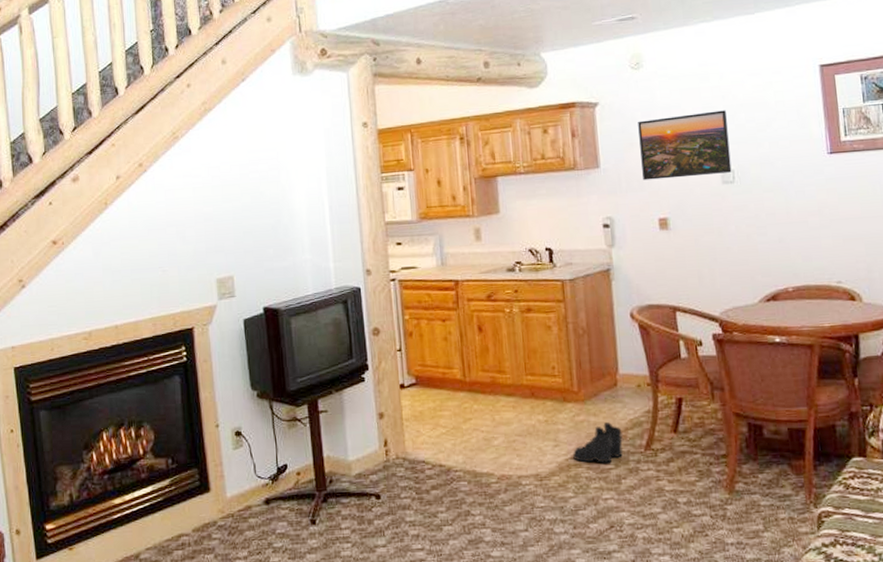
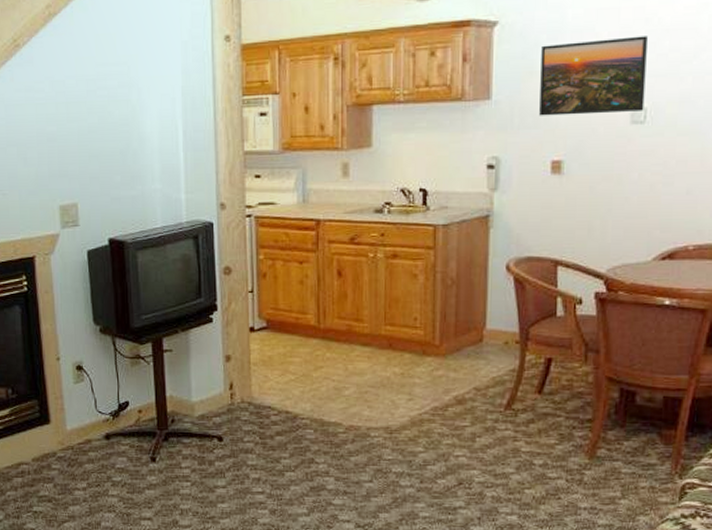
boots: present [572,422,624,463] -> none [426,379,484,420]

